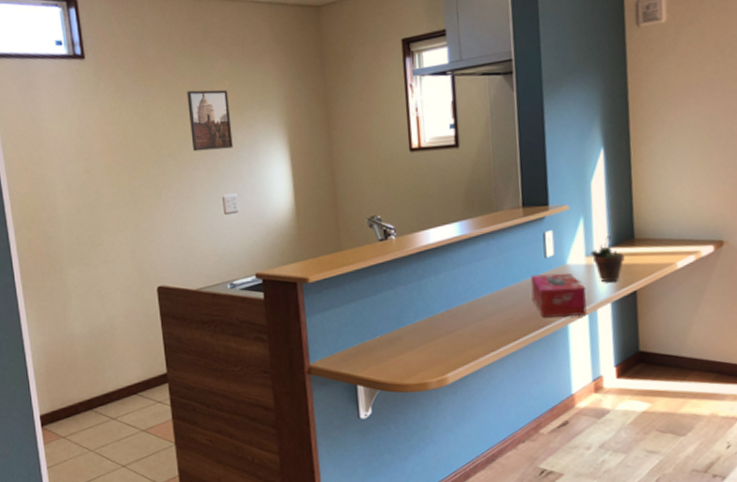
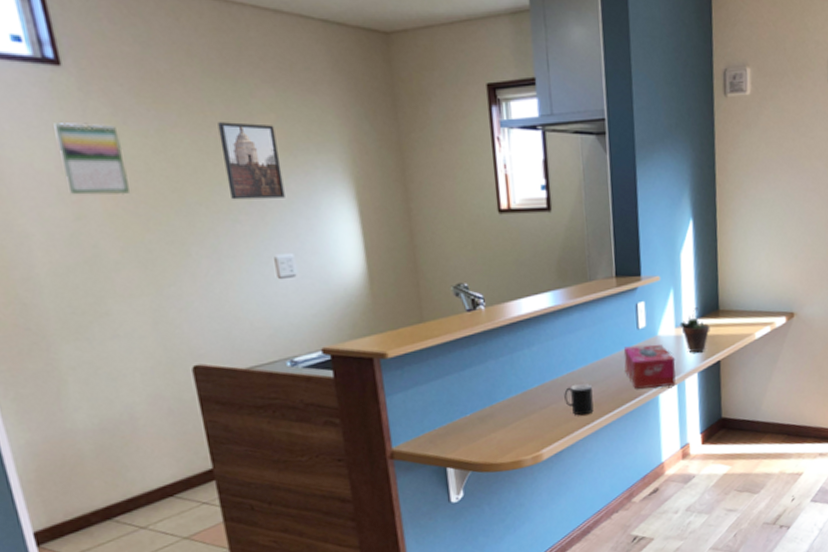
calendar: none [77,99,122,154] -> present [54,122,129,195]
cup: none [470,311,499,342] -> present [564,384,594,416]

